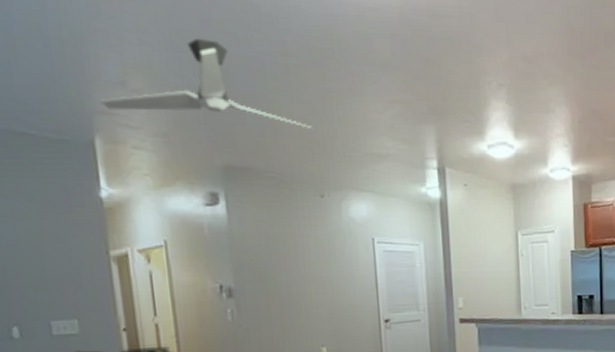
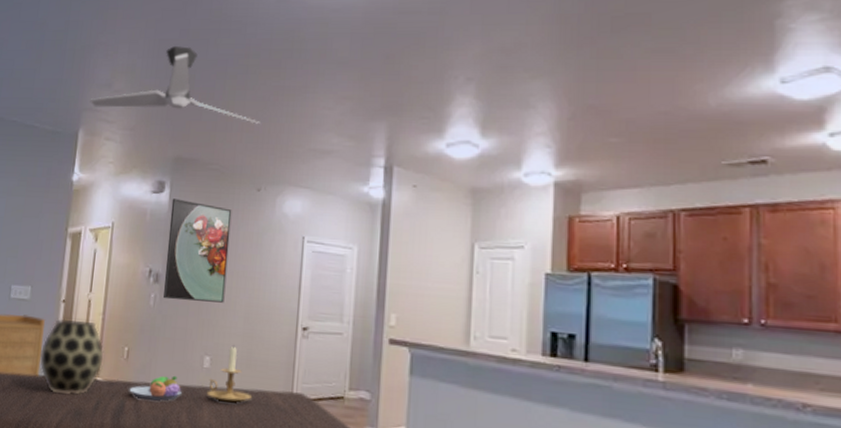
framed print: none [230,210,306,313] -> present [163,198,232,303]

